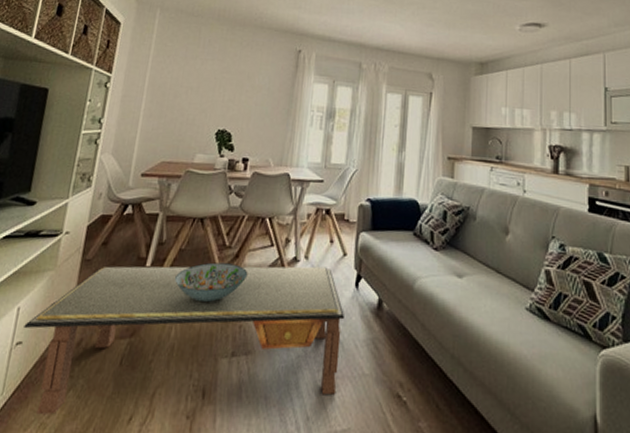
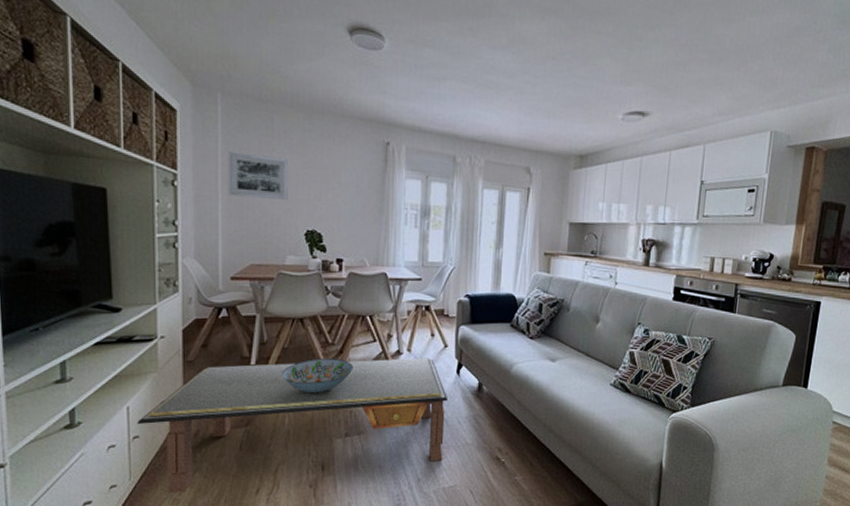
wall art: none [152,58,209,102] -> present [227,152,288,201]

